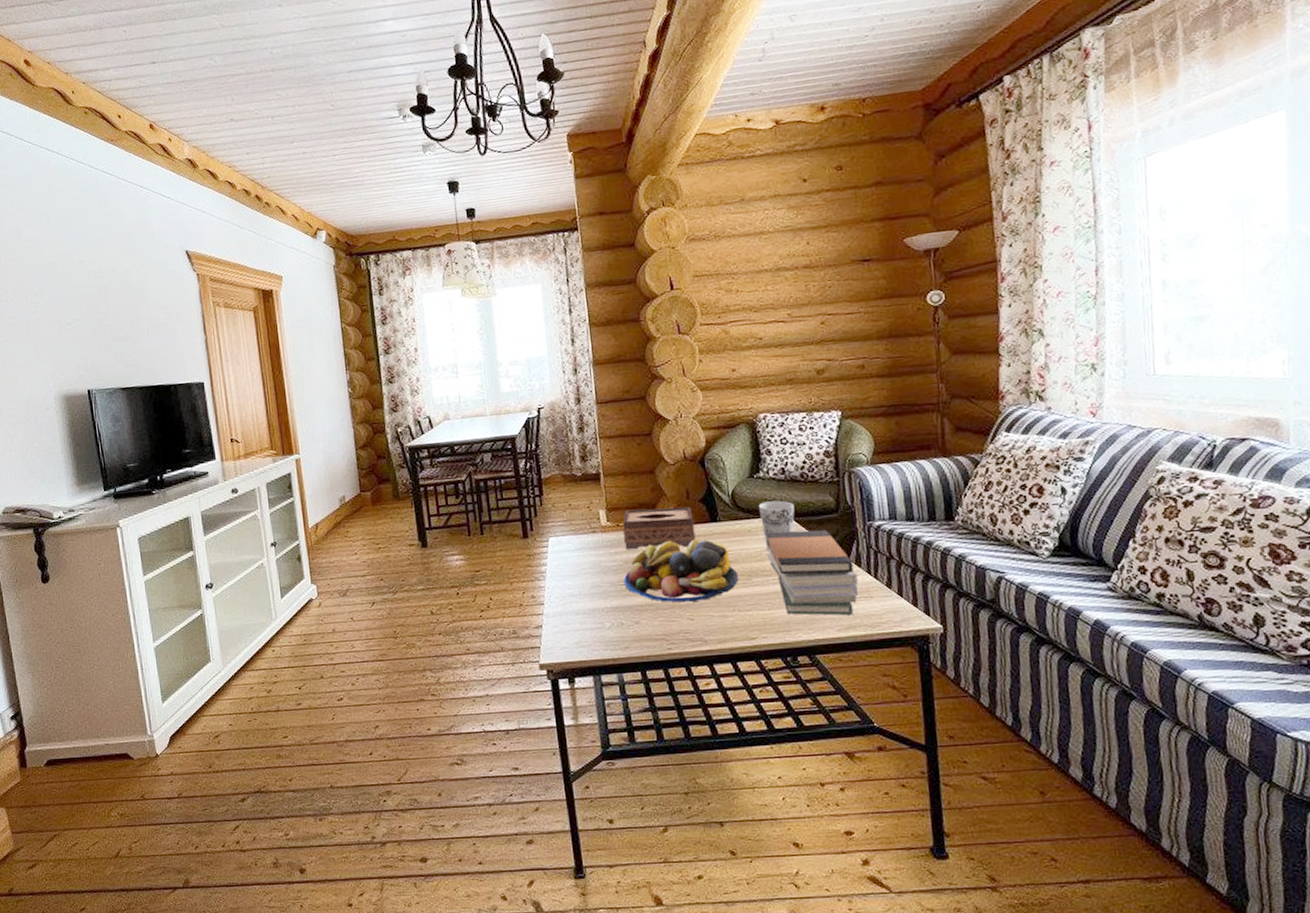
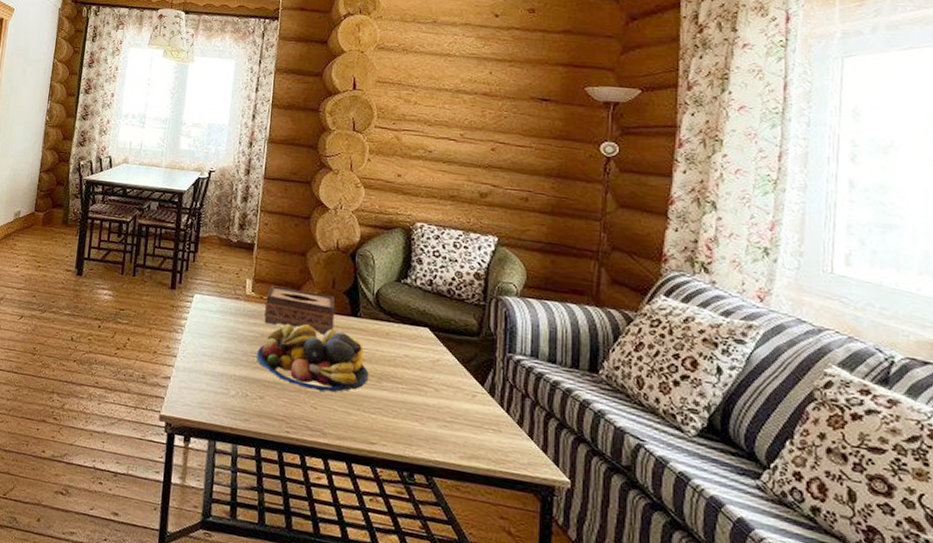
cup: present [759,500,795,548] -> none [400,308,436,356]
book stack: present [765,529,859,616] -> none [400,339,489,446]

